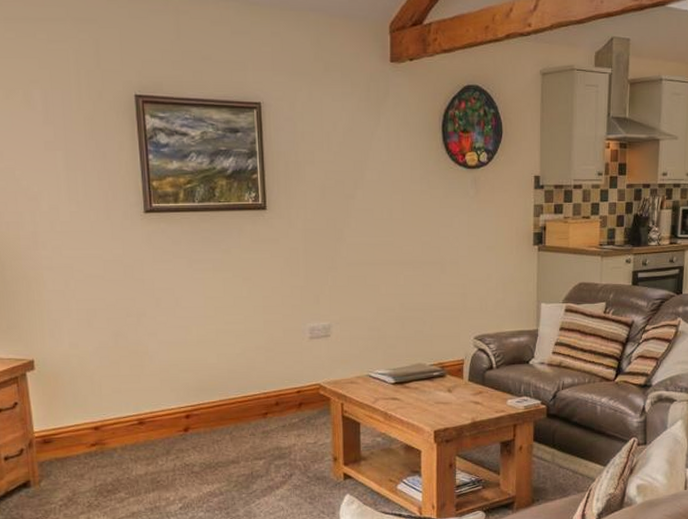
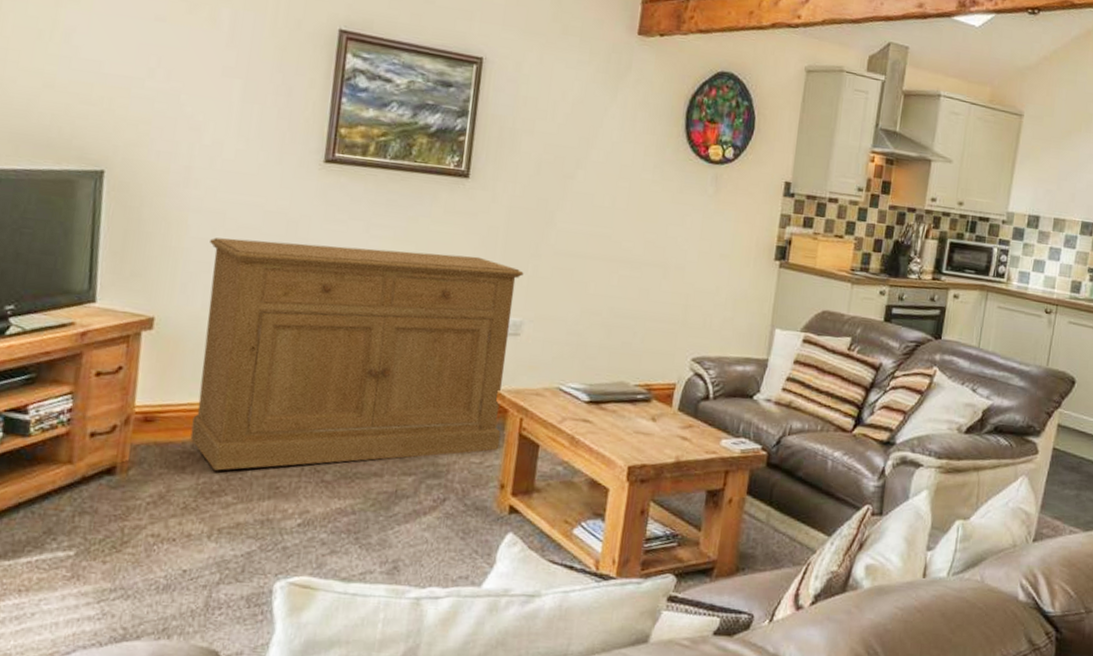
sideboard: none [65,275,328,474] -> present [190,237,524,471]

